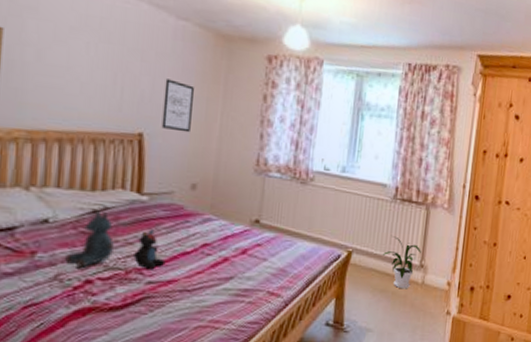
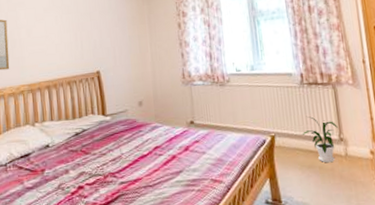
stuffed animal: present [65,210,114,268] -> none [63,133,93,178]
teddy bear: present [132,229,166,270] -> none [106,141,131,173]
wall art: present [161,79,194,133] -> none [108,28,131,65]

